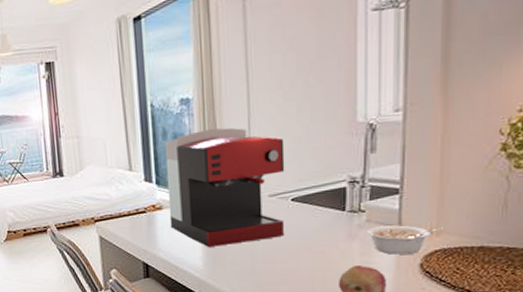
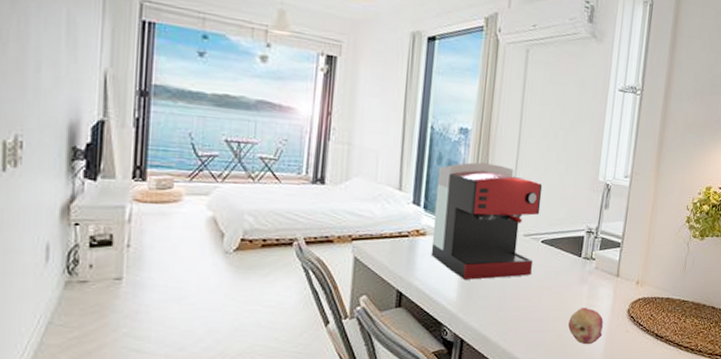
legume: present [366,225,443,255] -> none [593,274,646,300]

